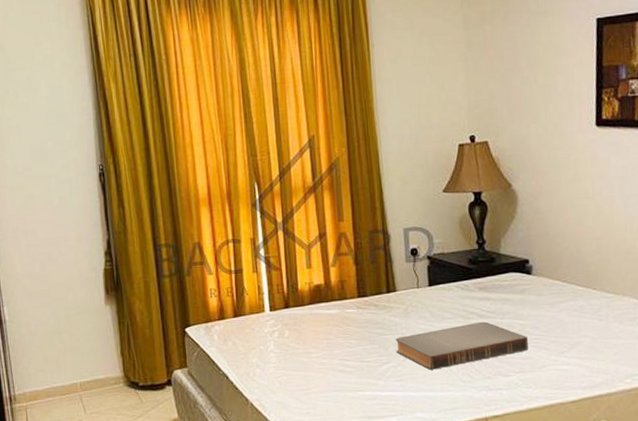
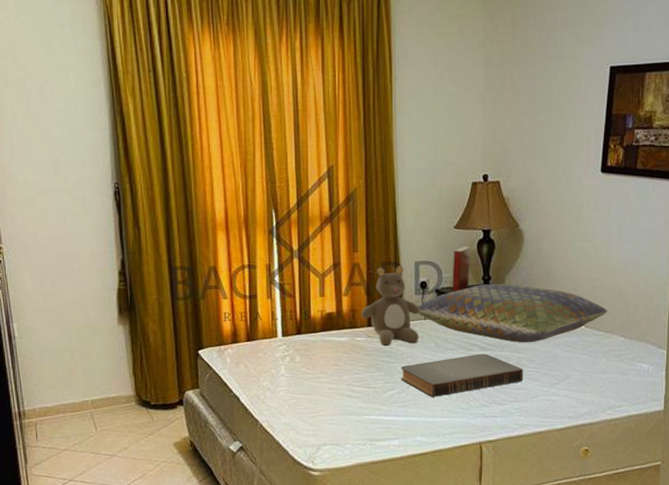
teddy bear: none [350,233,413,317] -> present [361,266,420,346]
cushion: none [410,247,617,309] -> present [418,284,608,343]
book: none [443,209,463,258] -> present [452,246,471,292]

